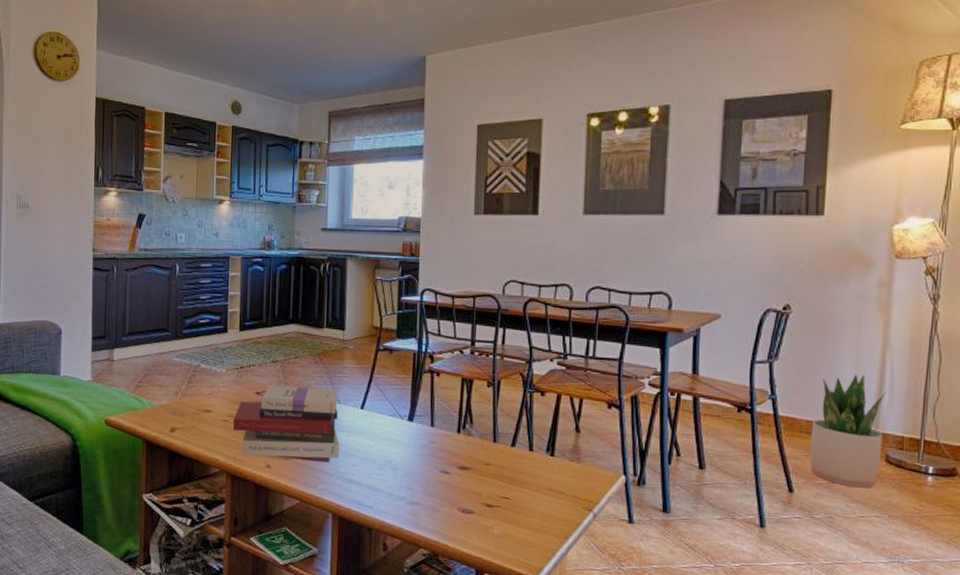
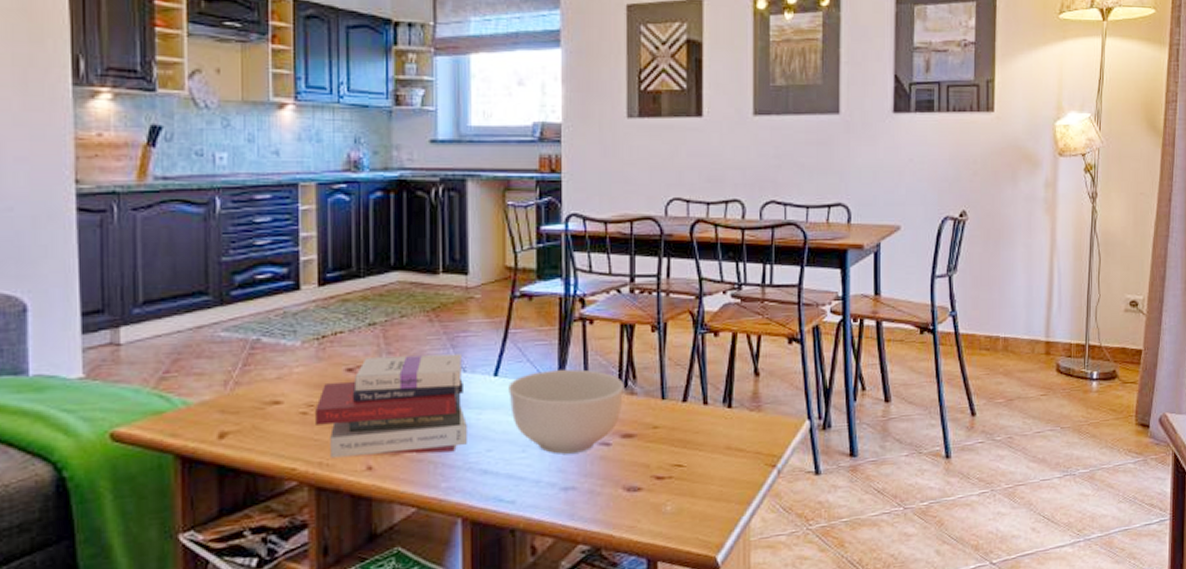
bowl: none [371,409,463,476] -> present [509,369,625,454]
planter: present [810,374,886,488] -> none [990,281,1055,403]

